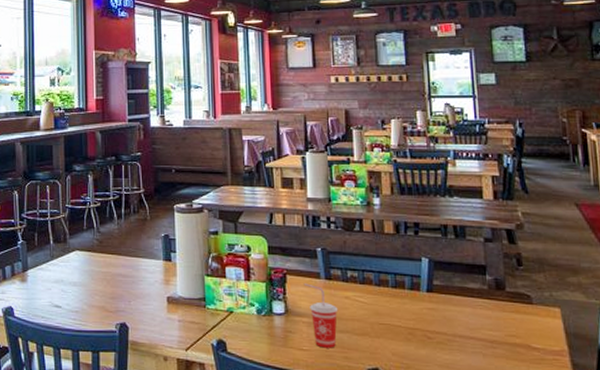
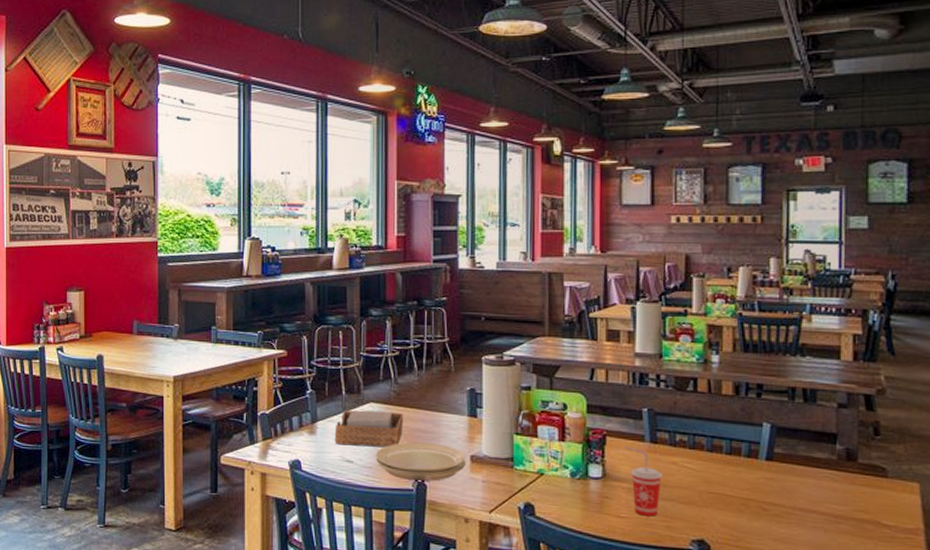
napkin holder: none [44,258,107,292] -> present [334,410,404,448]
plate: none [82,286,164,323] -> present [376,442,467,482]

